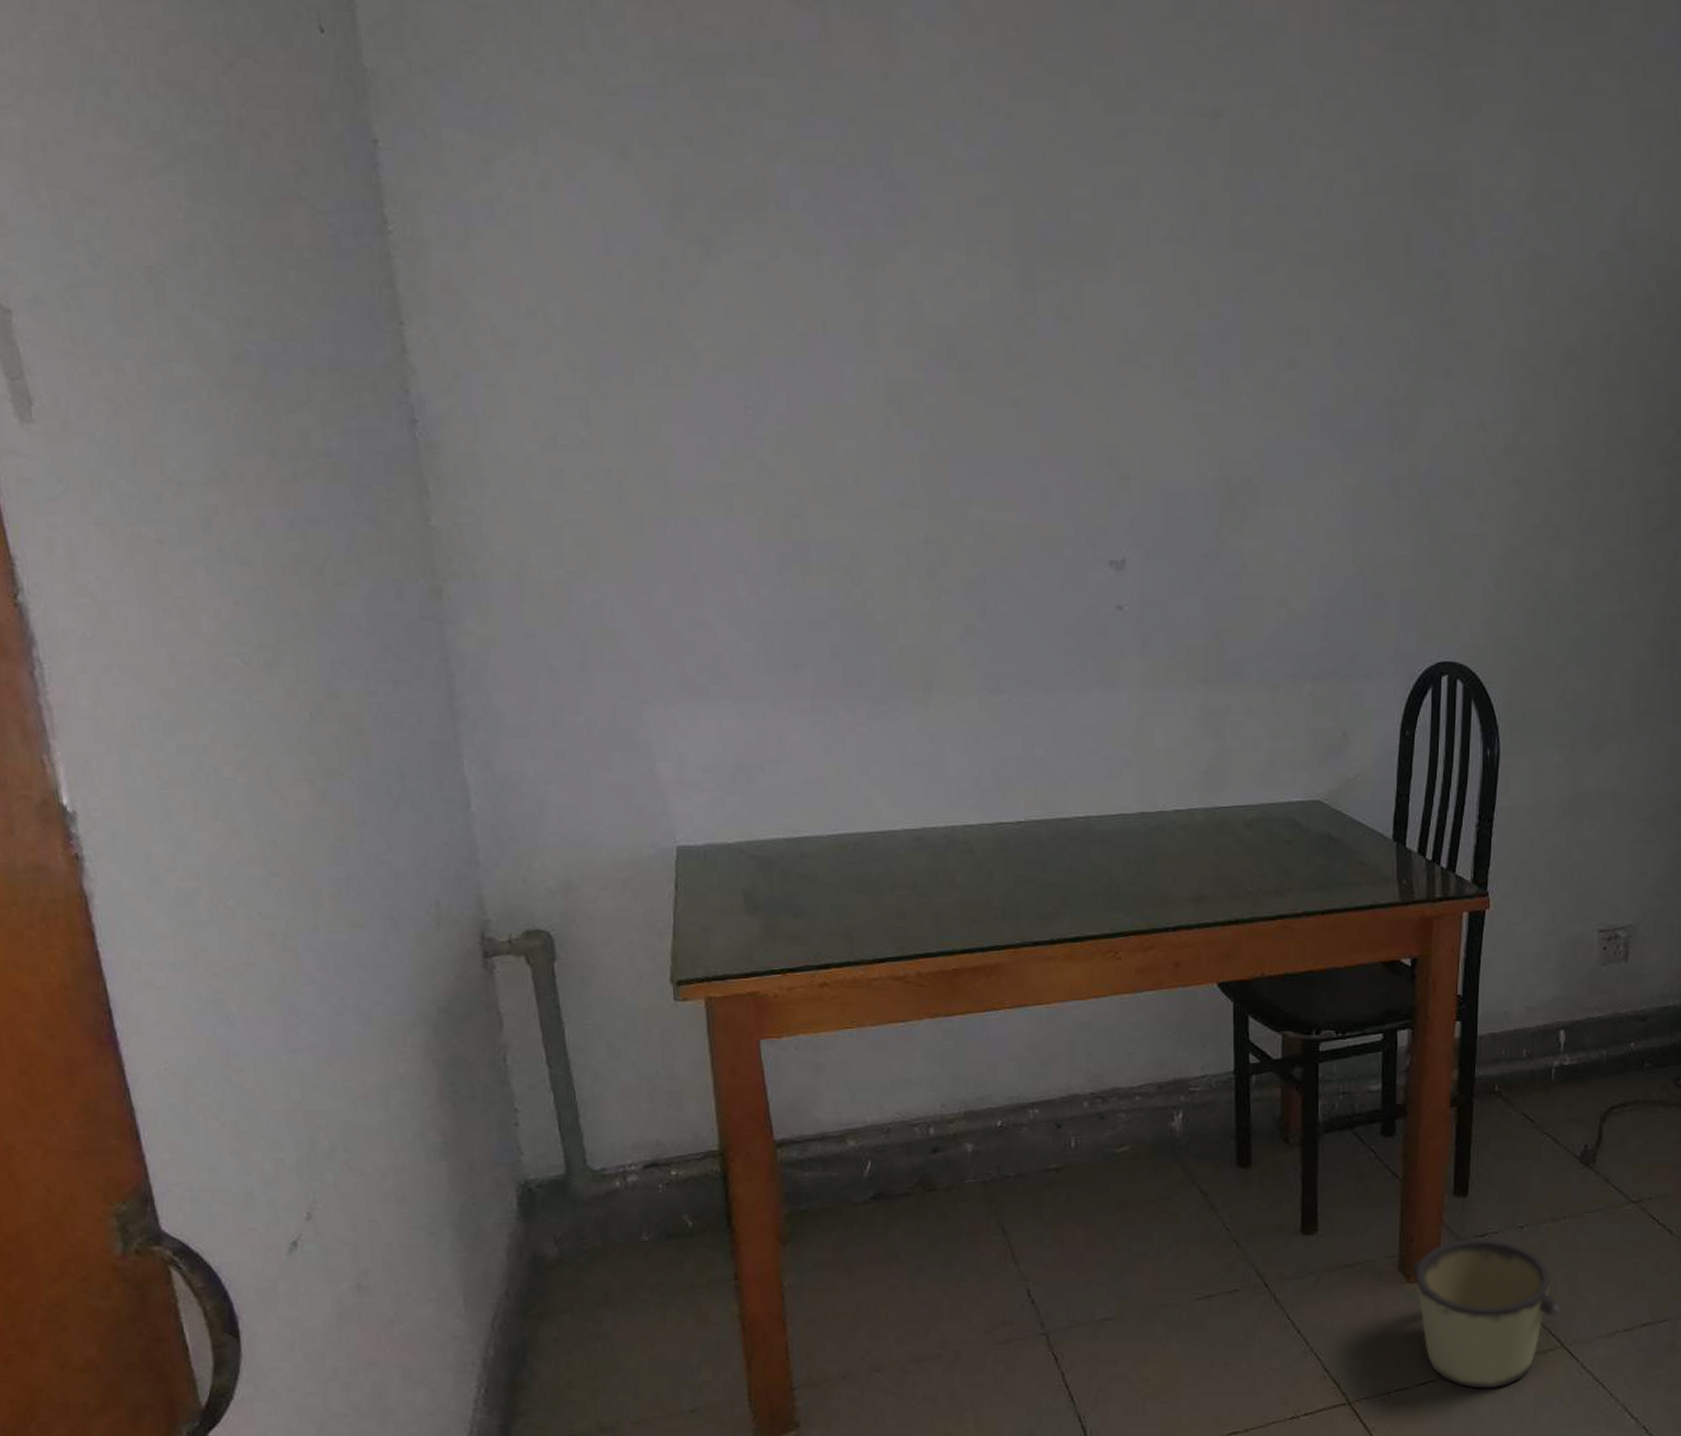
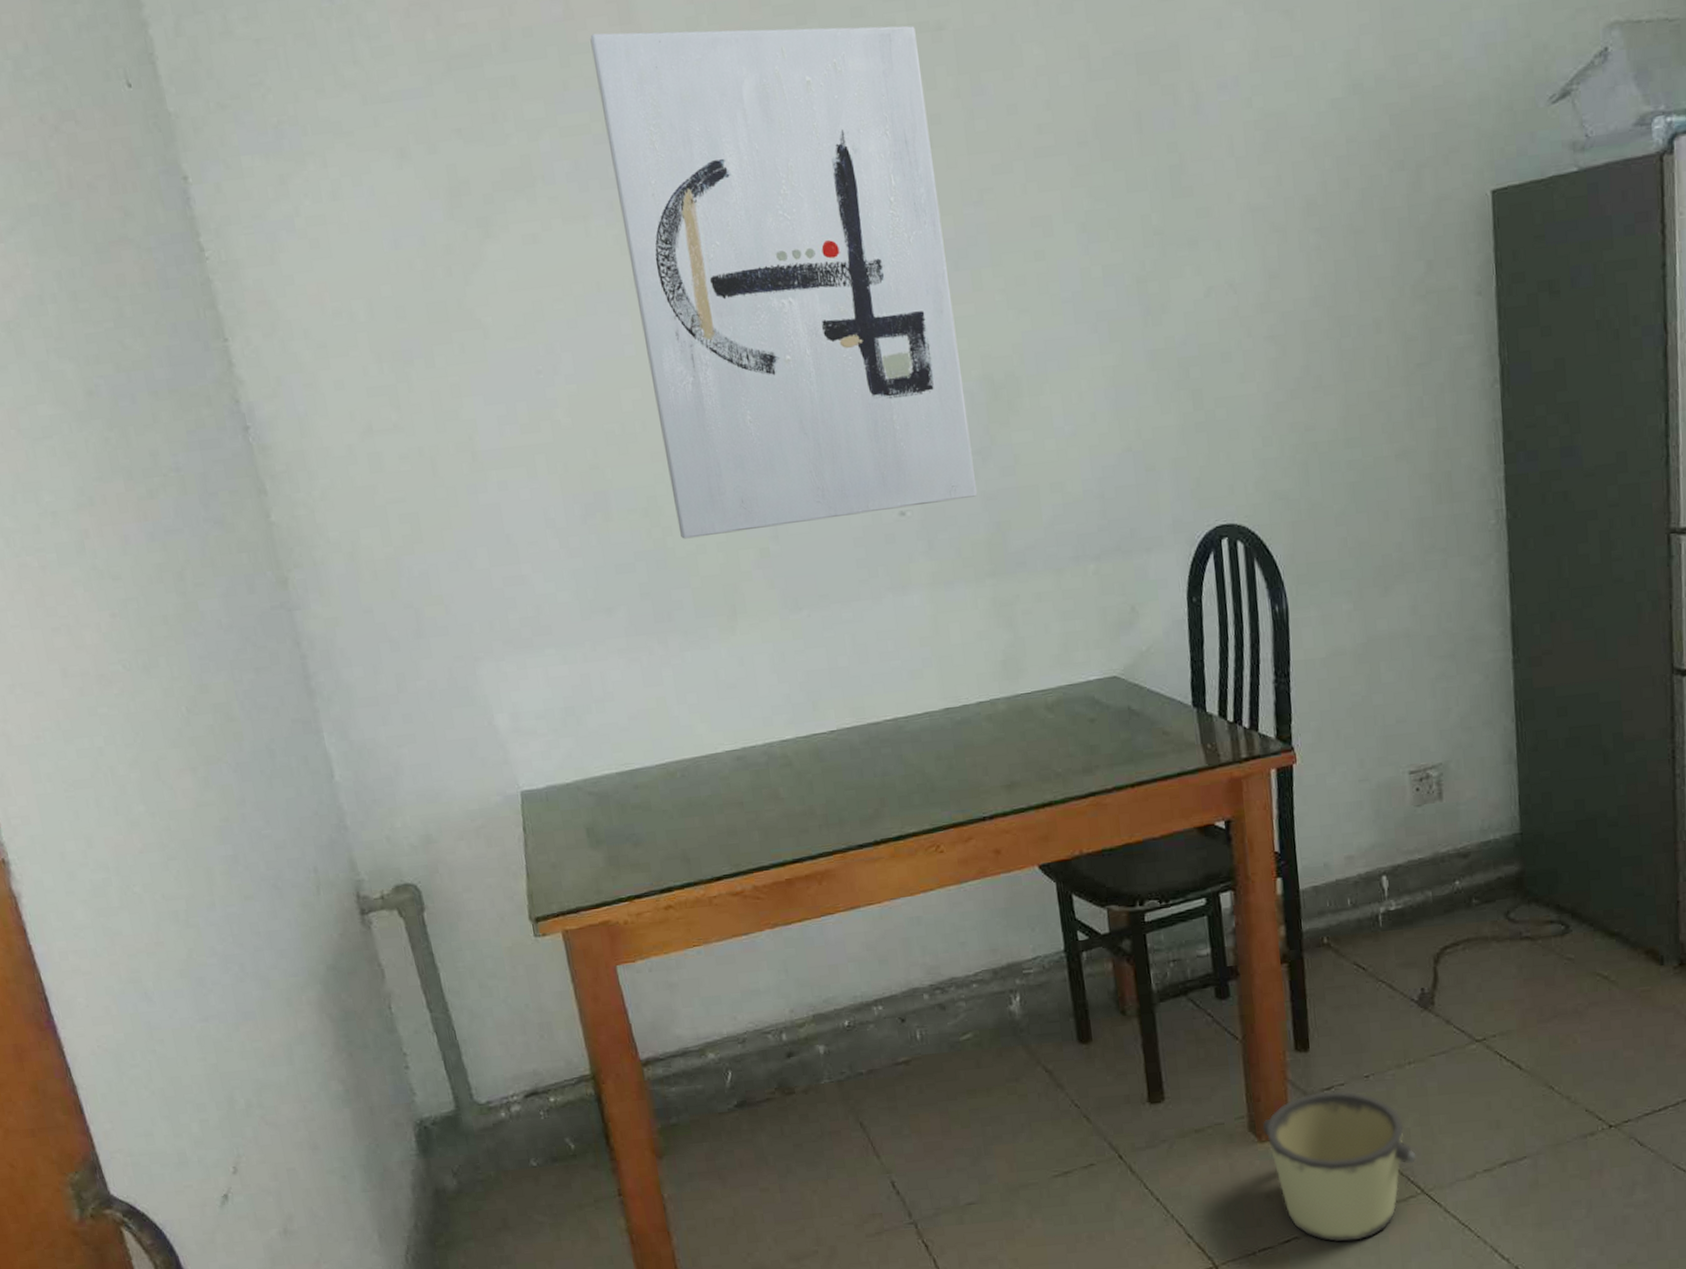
wall art: none [845,60,1200,604] -> present [590,25,978,539]

